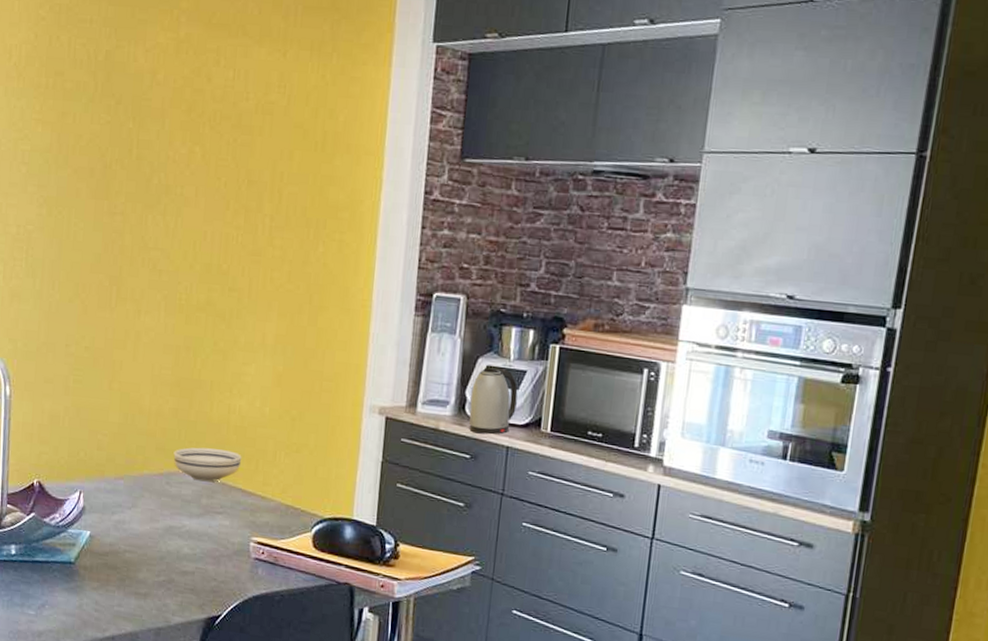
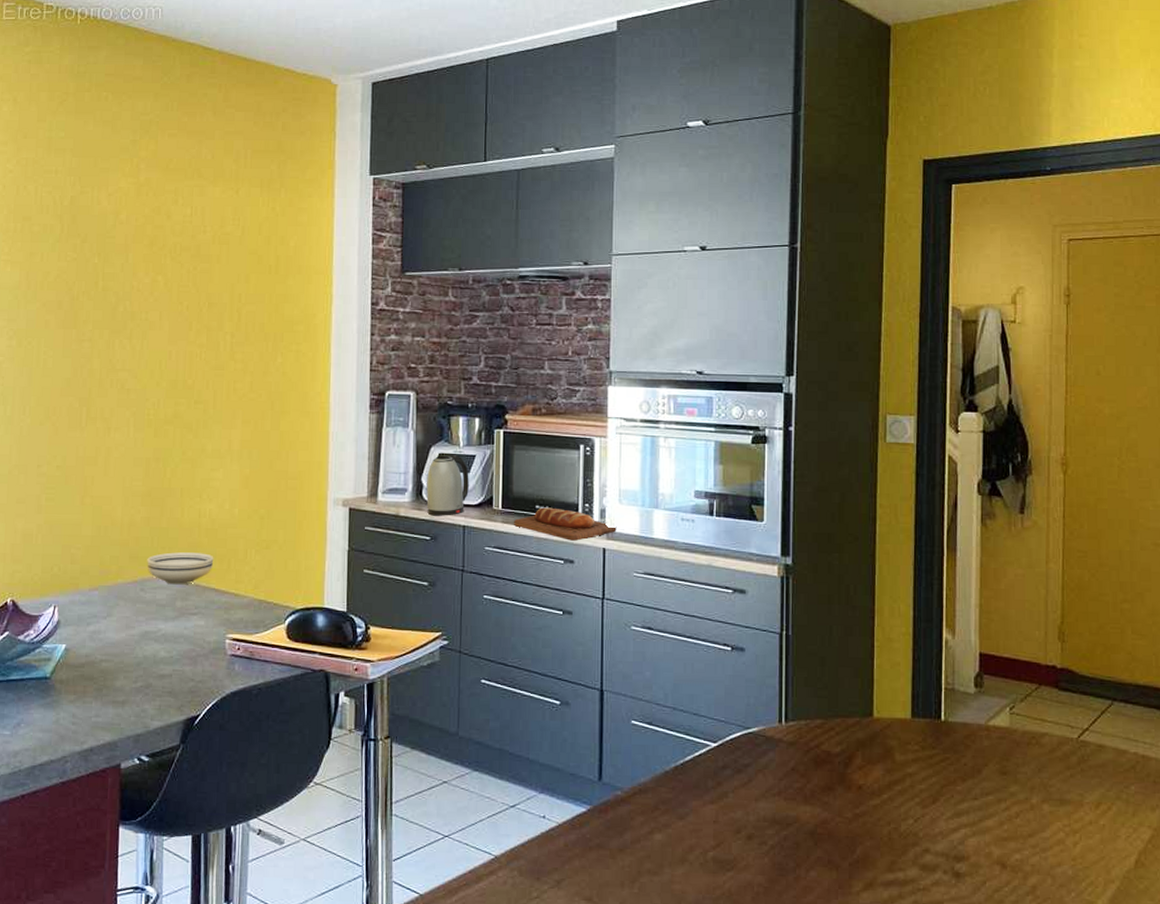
bread loaf: none [562,434,676,475] -> present [514,507,617,542]

